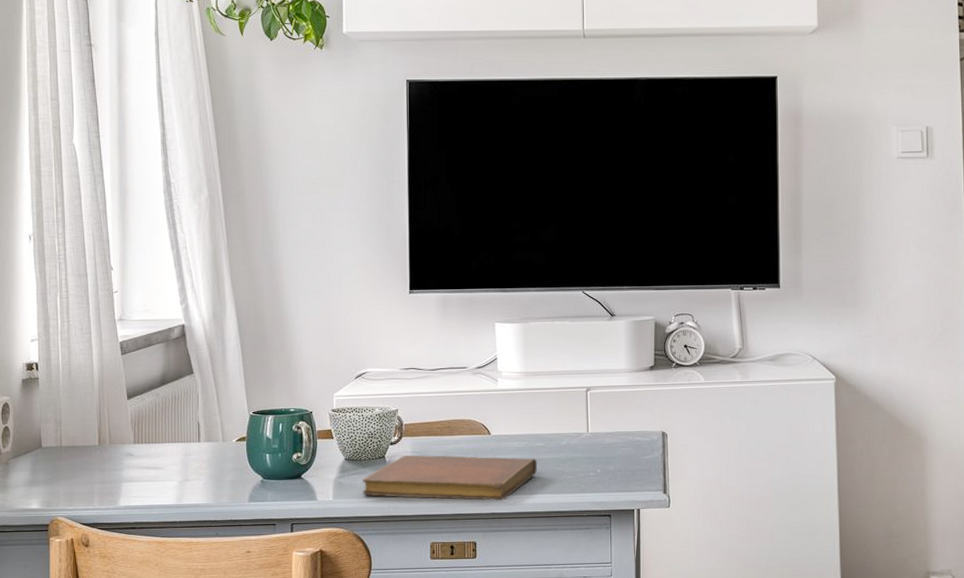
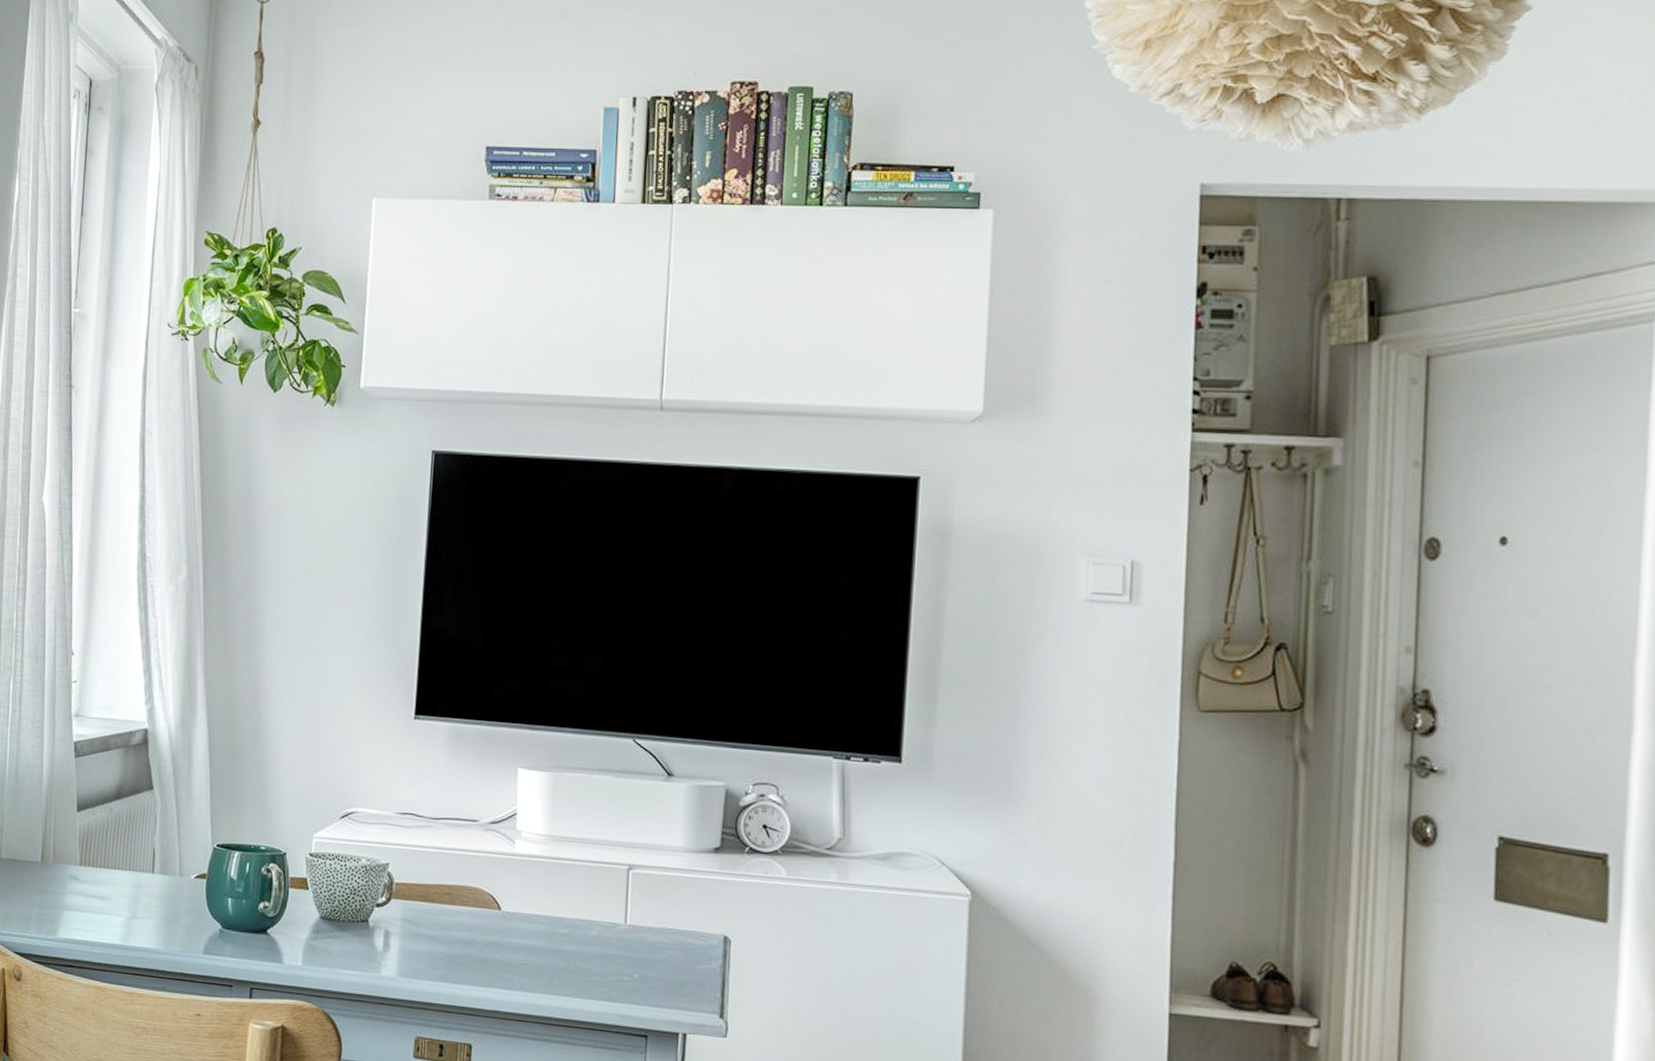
notebook: present [363,454,537,501] -> none [338,921,557,997]

